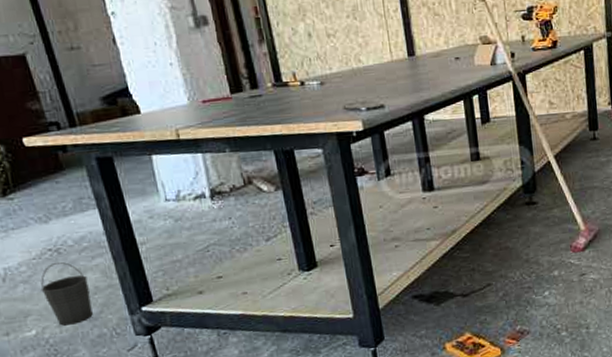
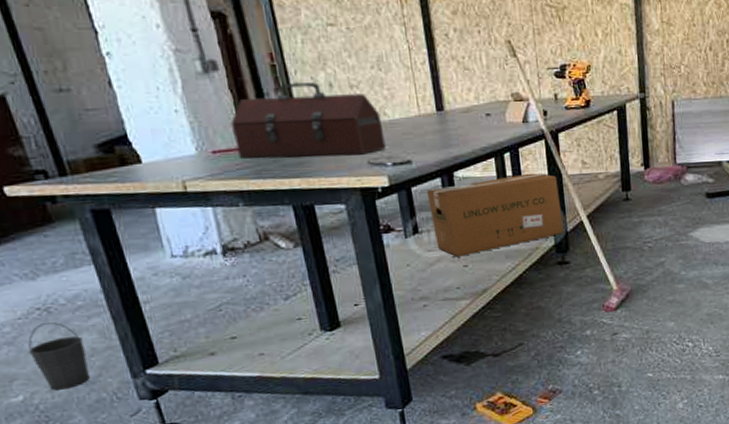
toolbox: none [219,33,361,107] -> present [230,82,386,159]
box: none [398,114,531,199] -> present [426,173,564,257]

